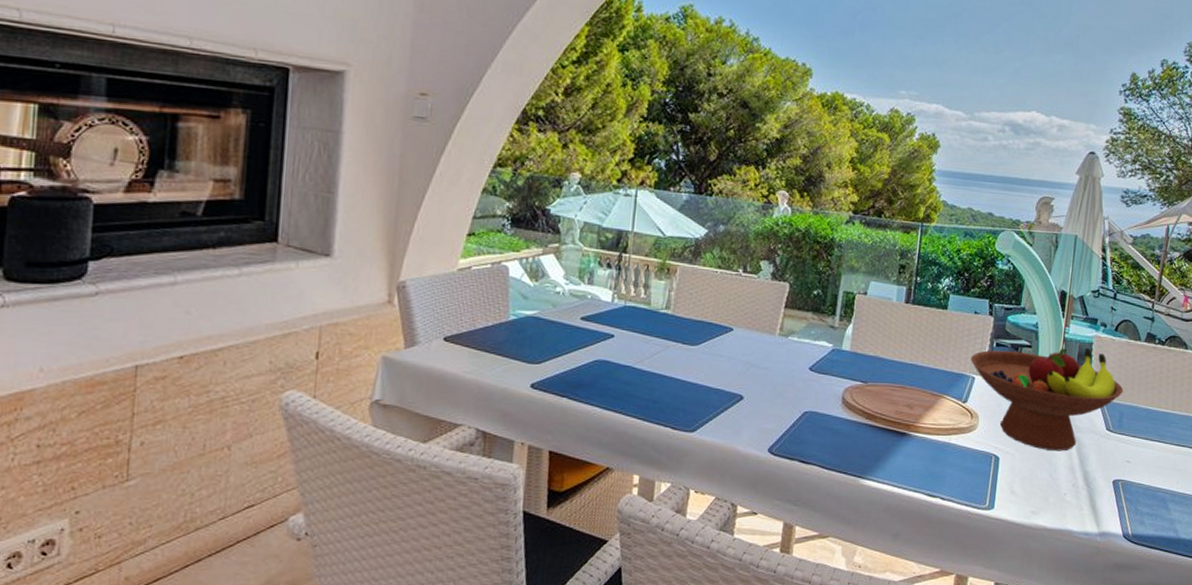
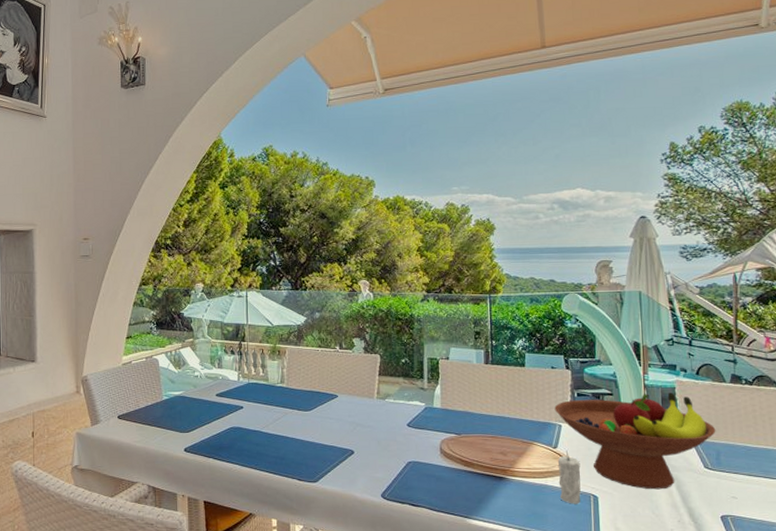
candle: none [962,406,988,465] -> present [557,450,581,504]

